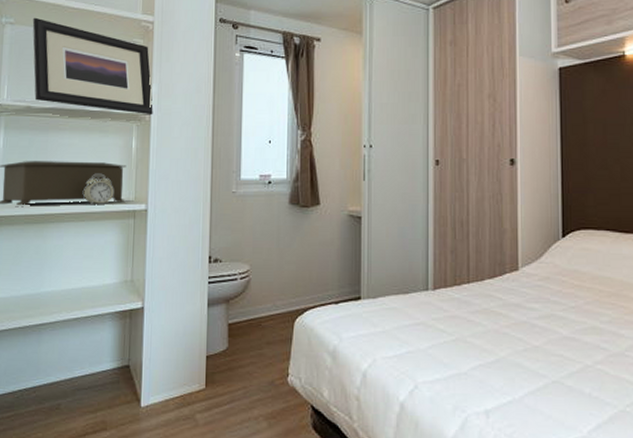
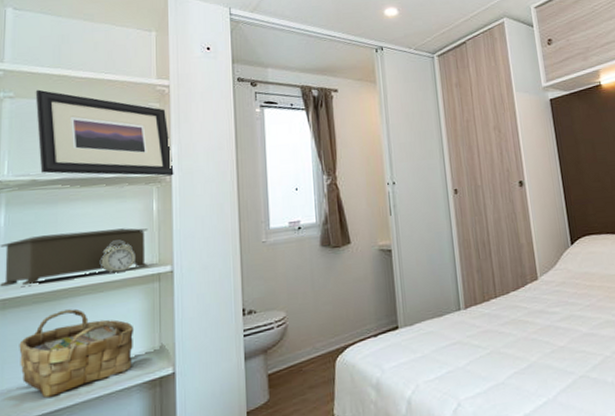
woven basket: none [12,233,110,311] -> present [19,308,134,398]

